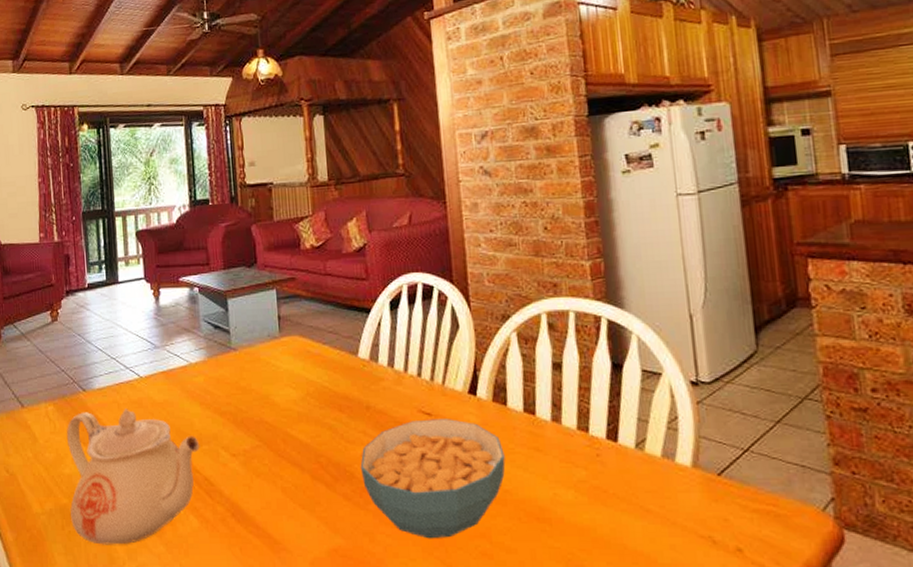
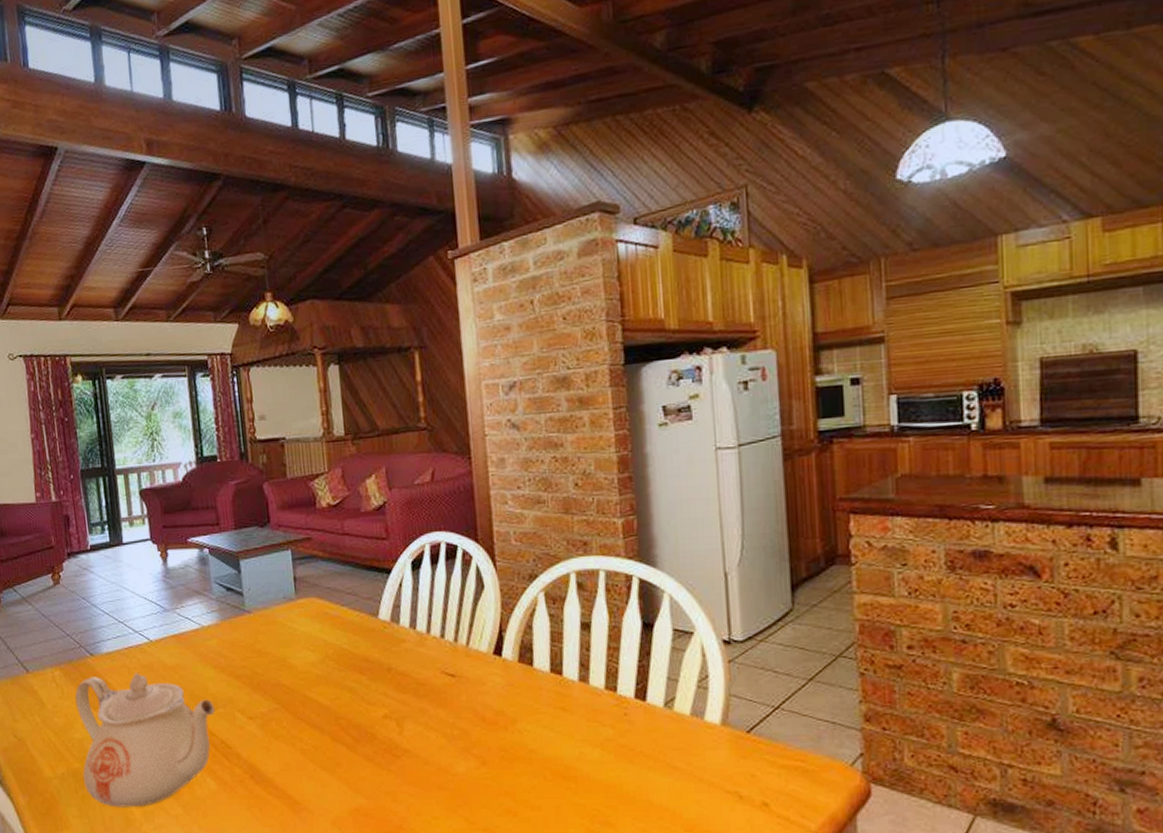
cereal bowl: present [360,419,506,539] -> none [381,680,531,798]

